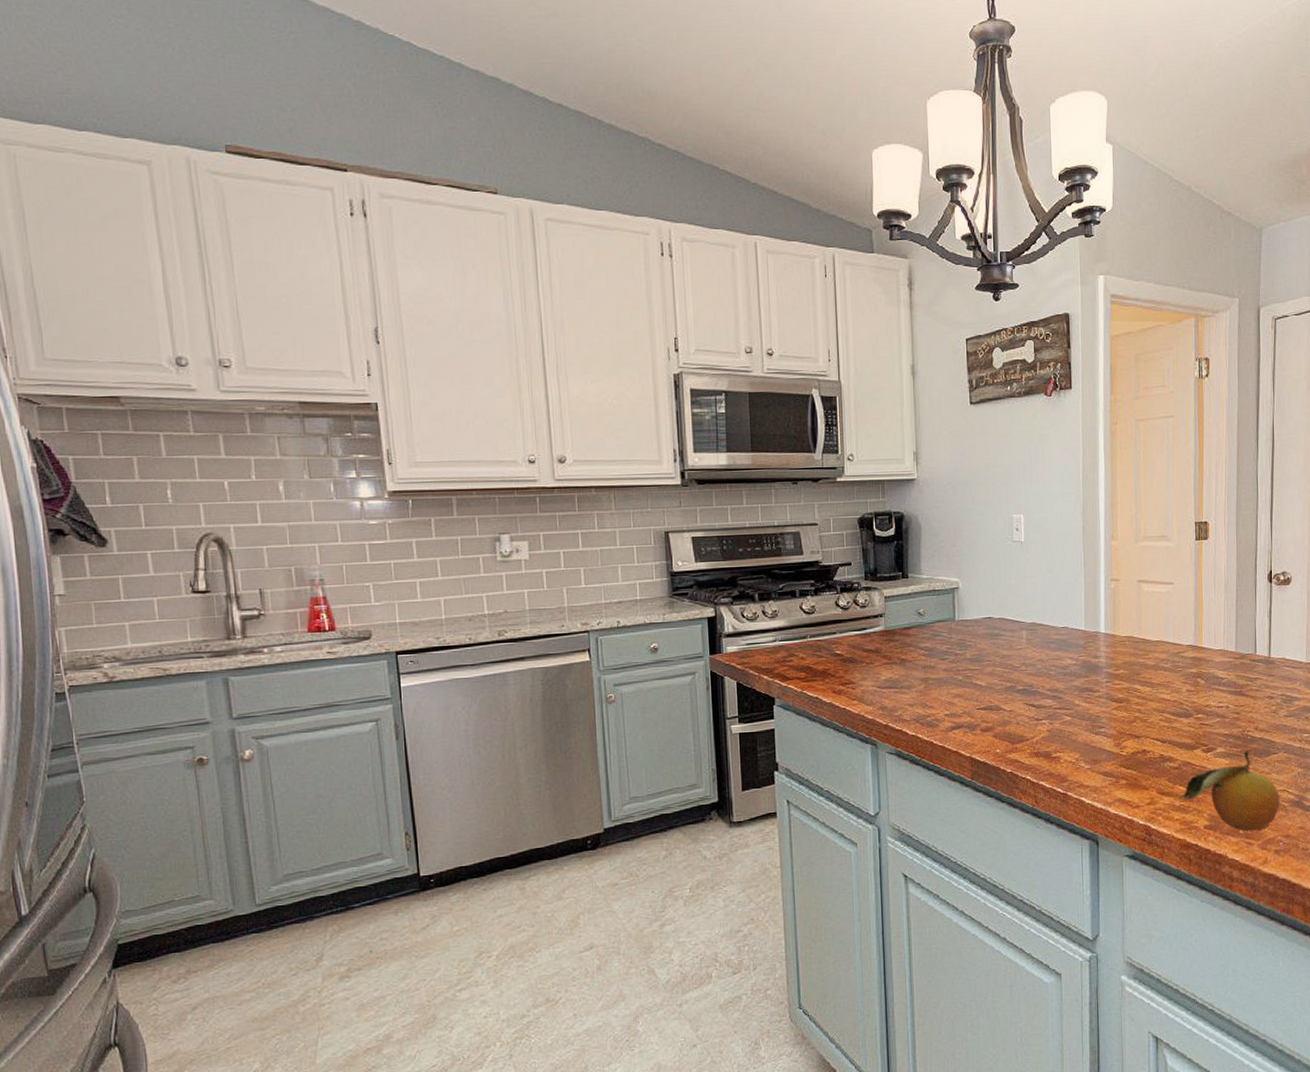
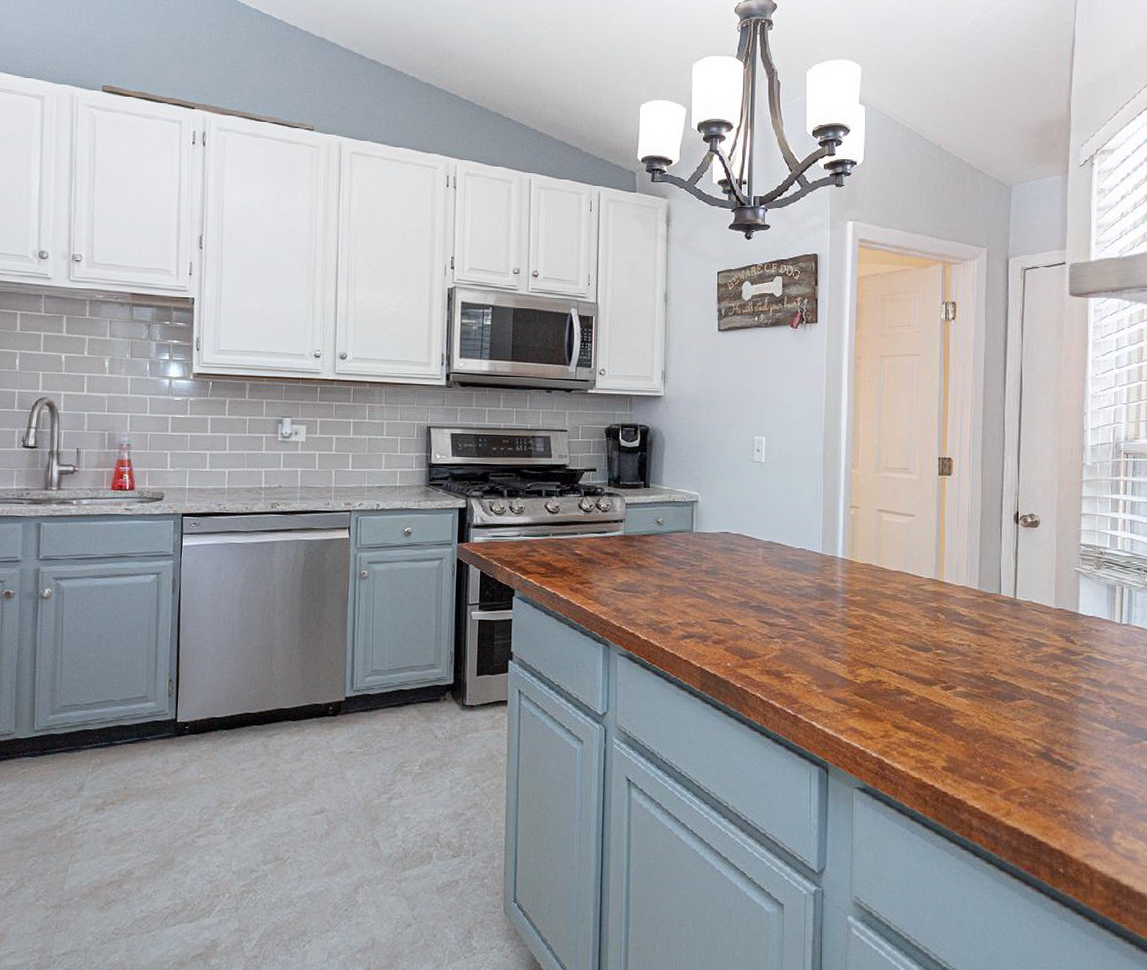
fruit: present [1181,750,1280,831] -> none [917,692,1025,779]

